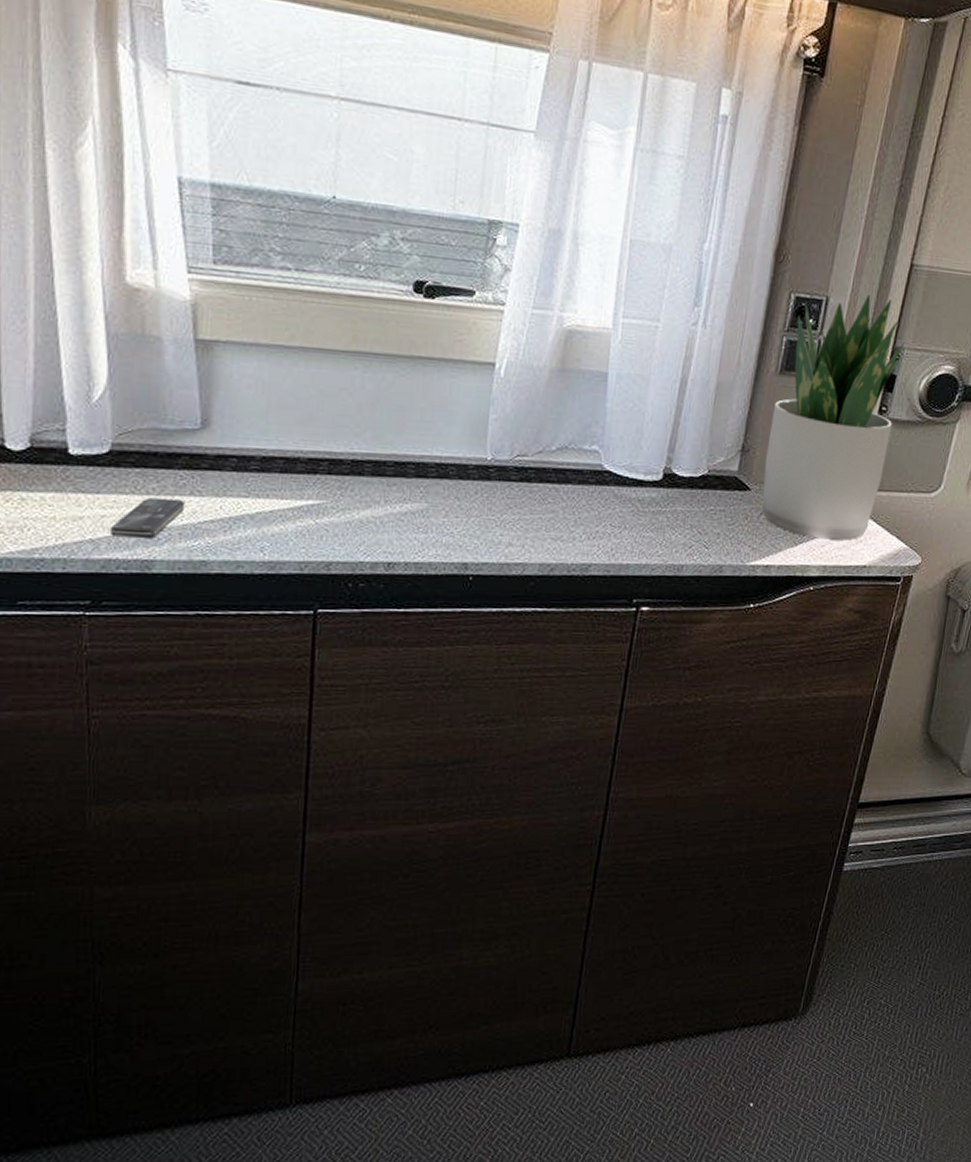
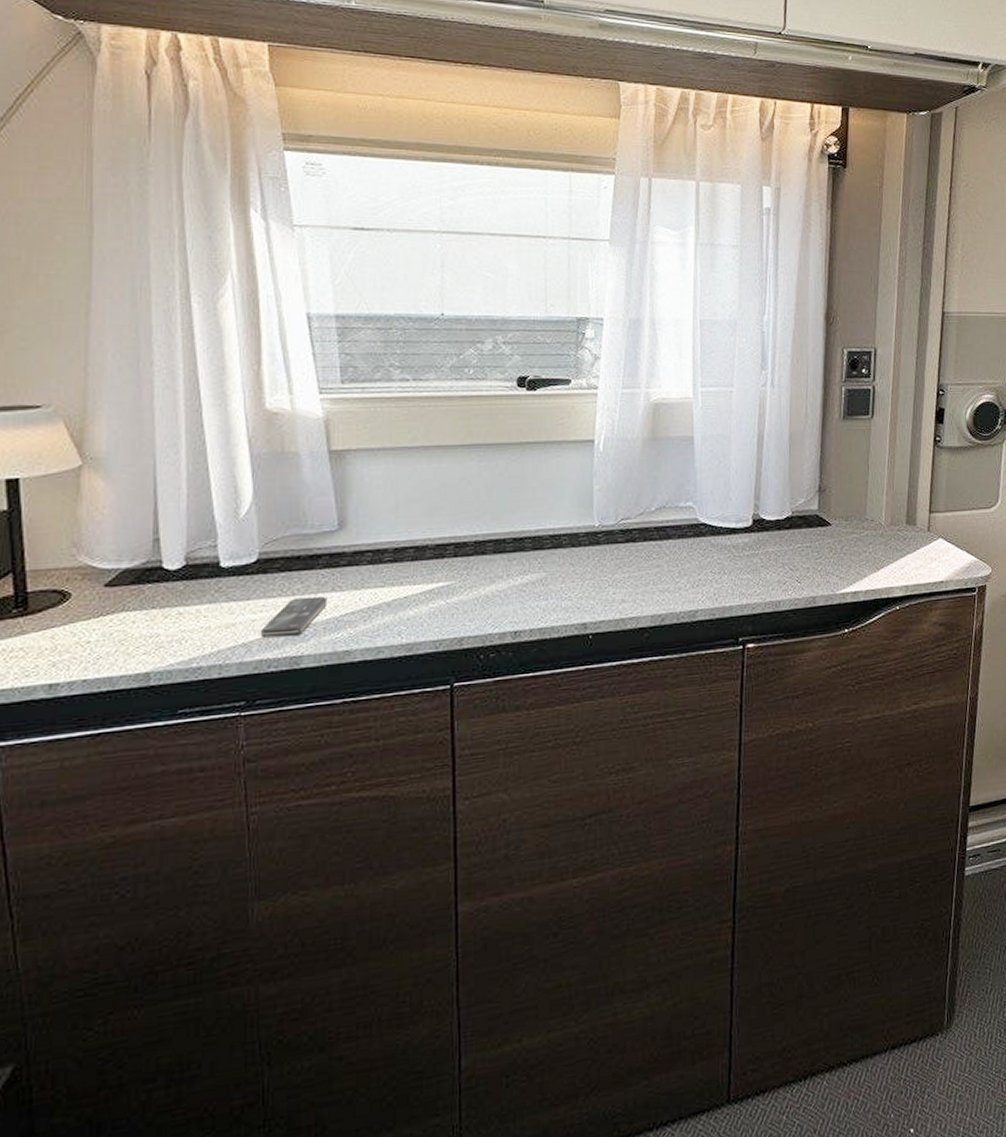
planter: present [761,294,904,541] -> none [840,342,948,562]

